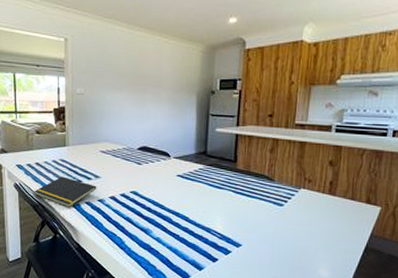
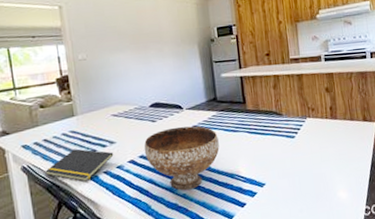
bowl: none [126,173,201,234] -> present [144,126,220,190]

